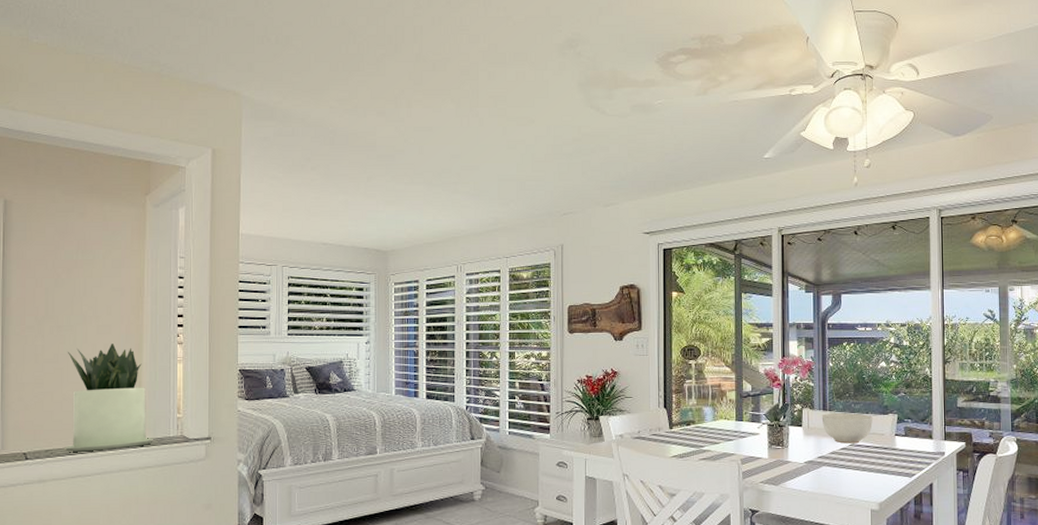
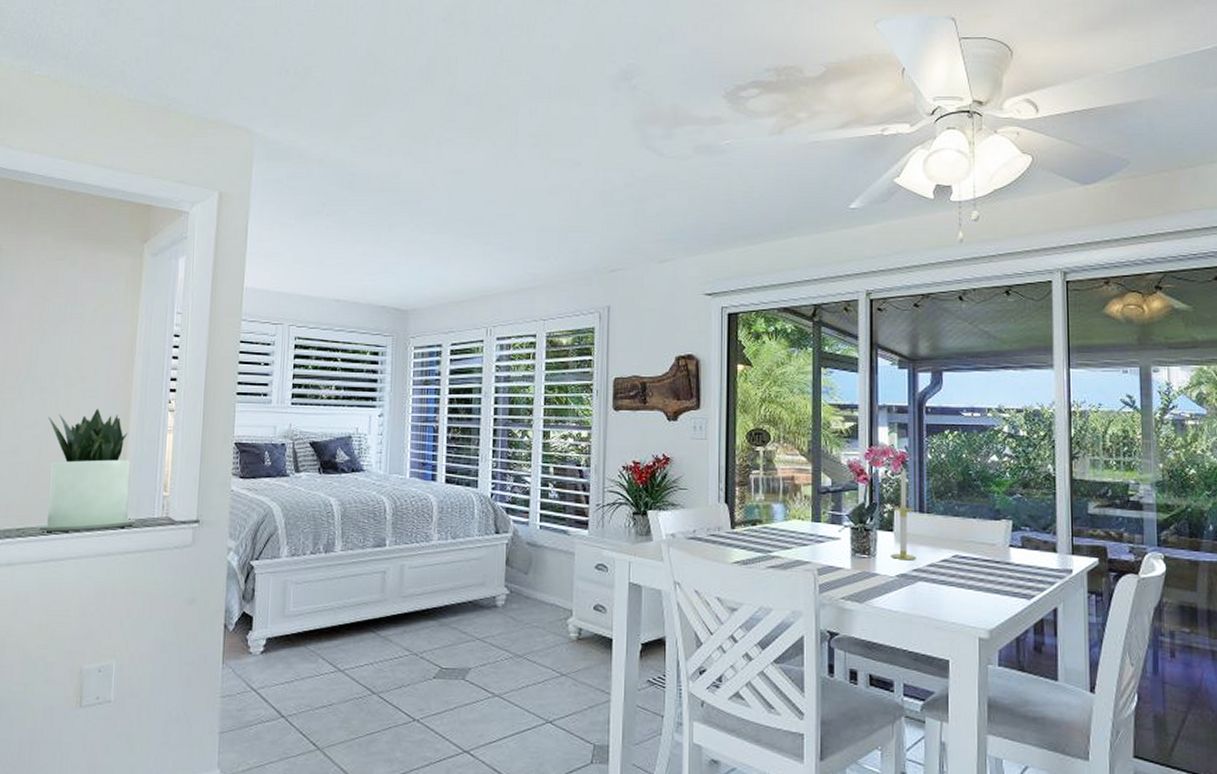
candle: none [800,375,821,450] -> present [890,469,916,561]
bowl: present [821,413,873,444] -> none [917,516,981,555]

